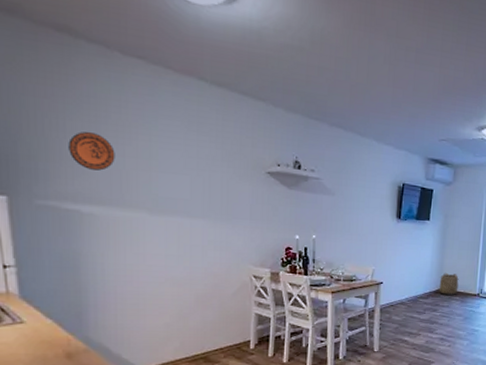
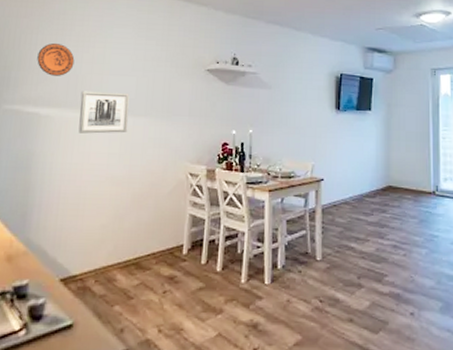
wall art: none [127,188,185,235] -> present [78,91,130,134]
basket: present [438,272,459,295] -> none [386,167,409,193]

